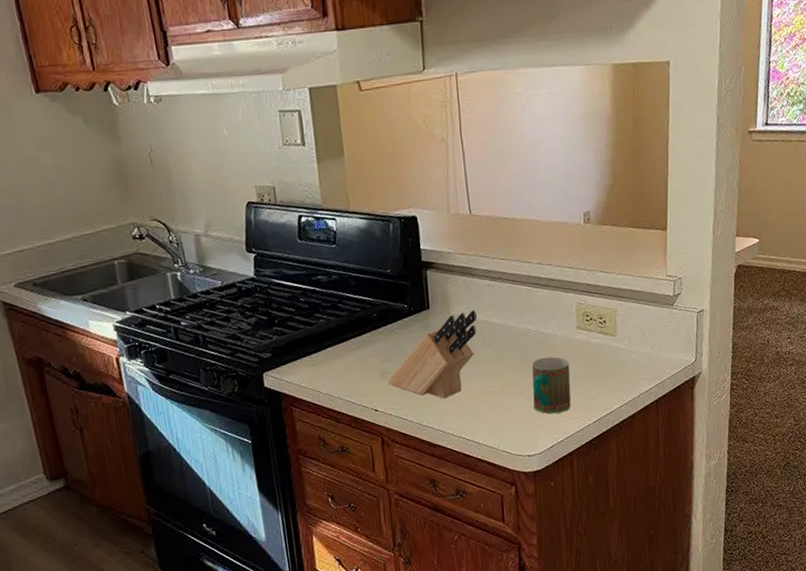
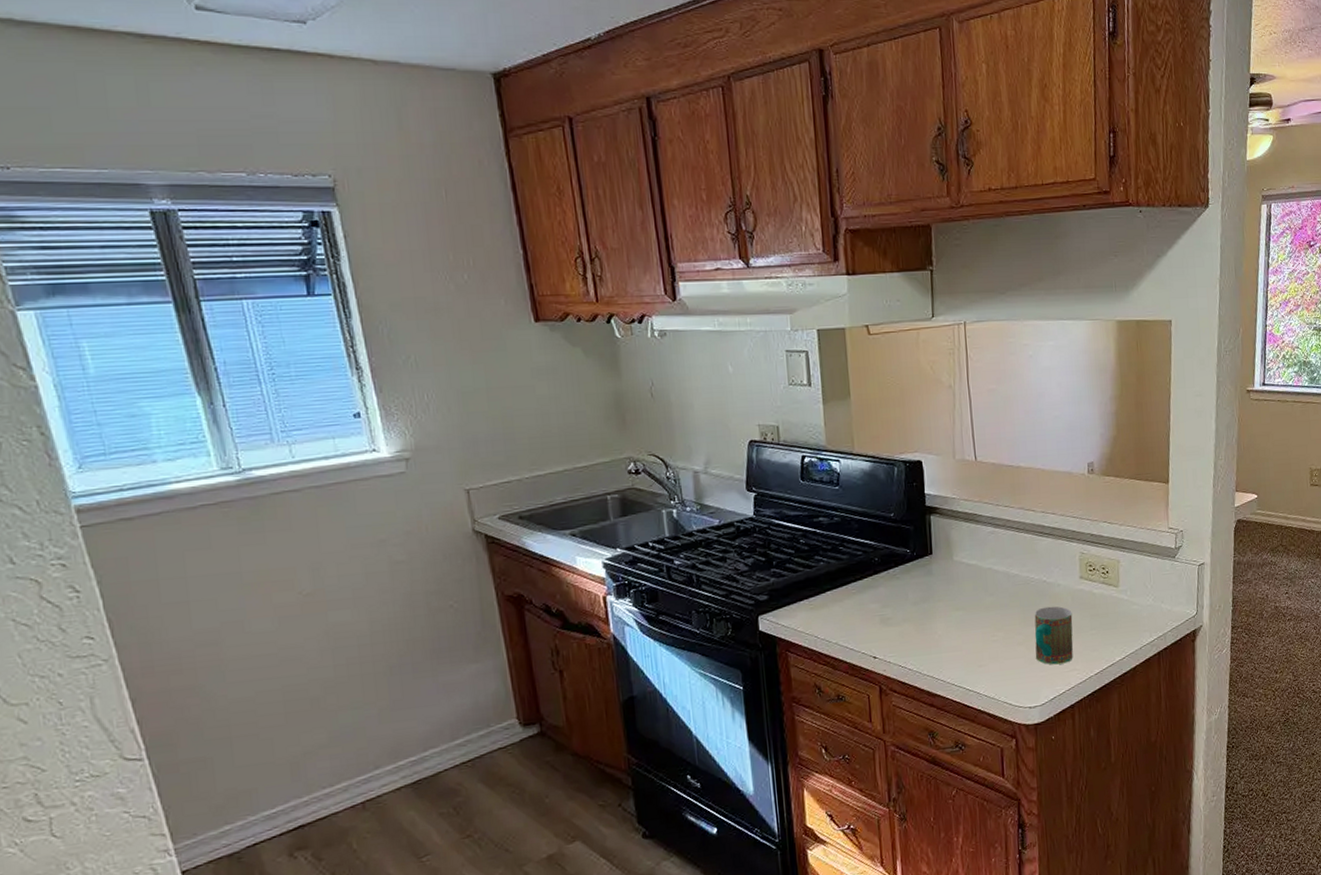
knife block: present [387,310,477,399] -> none [887,557,980,647]

